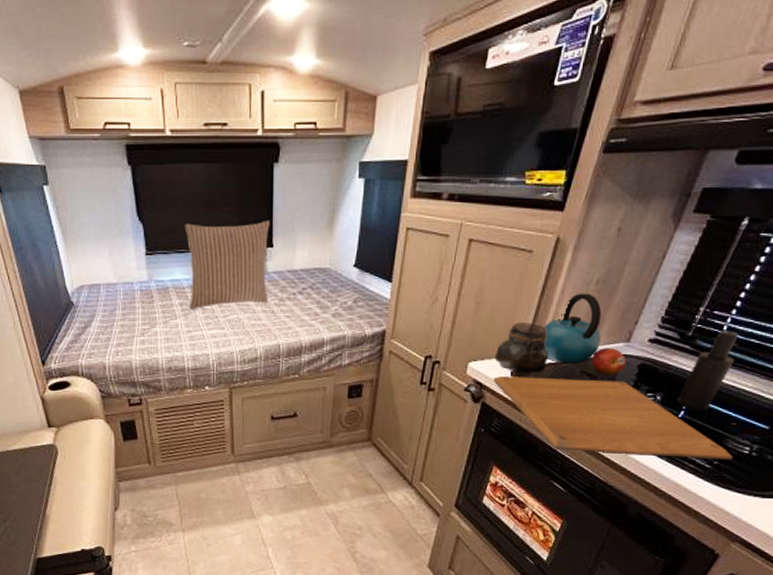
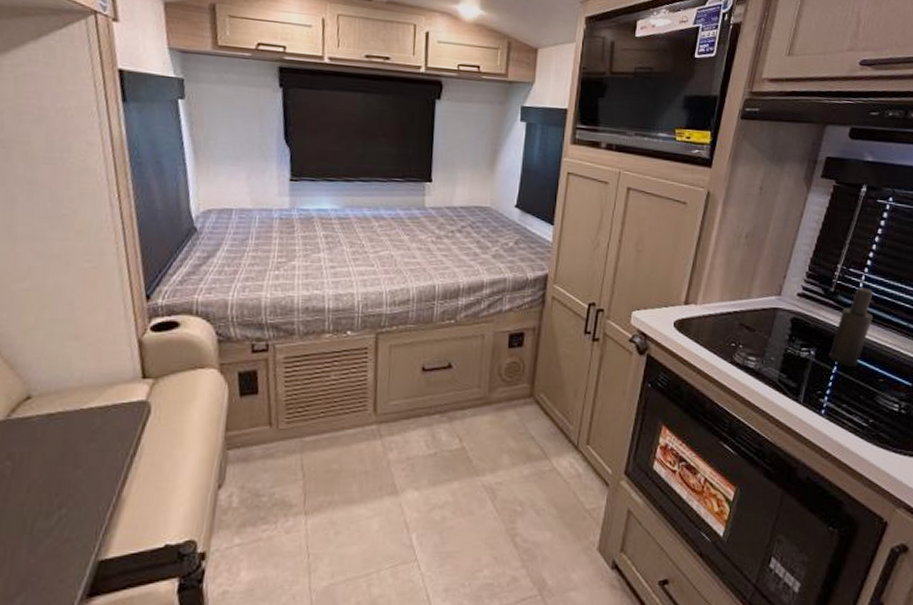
pillow: present [184,220,270,310] -> none [335,151,430,244]
jar: present [494,323,549,373] -> none [657,272,709,325]
chopping board: present [494,376,733,460] -> none [658,327,885,418]
kettle: present [543,293,602,364] -> none [701,245,755,316]
fruit: present [591,348,627,376] -> none [748,301,781,329]

